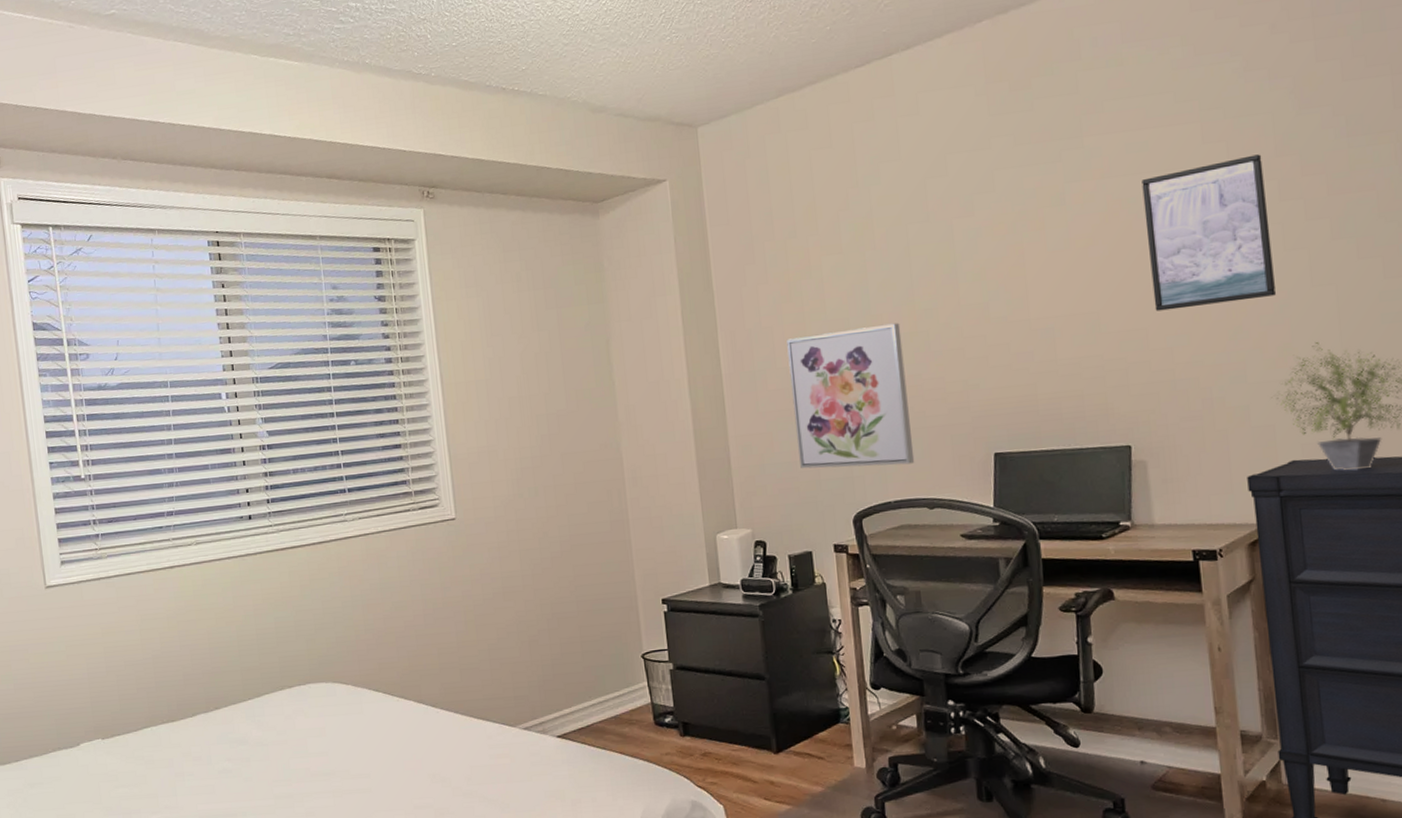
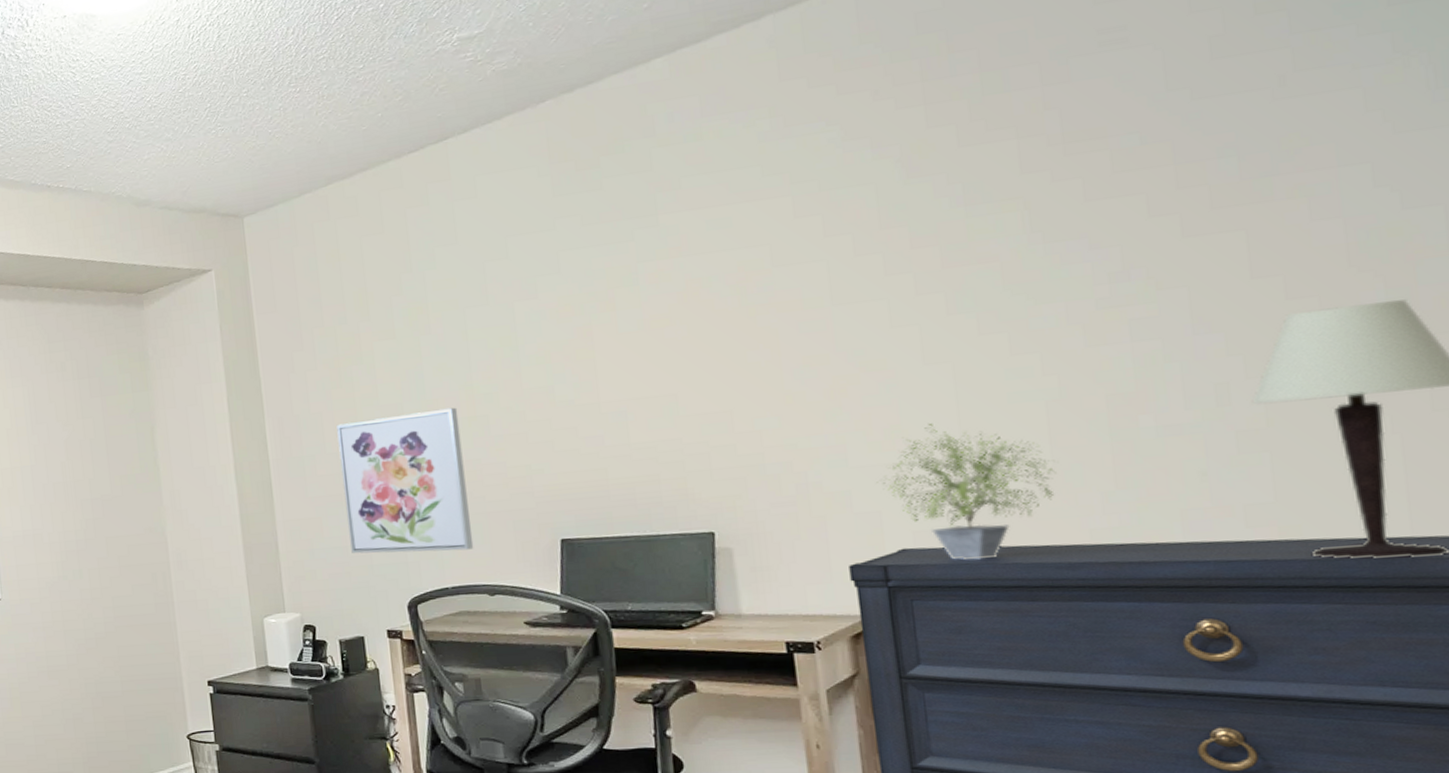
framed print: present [1141,154,1276,311] -> none [724,227,881,393]

